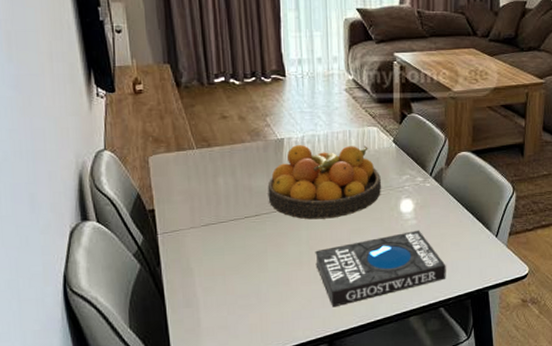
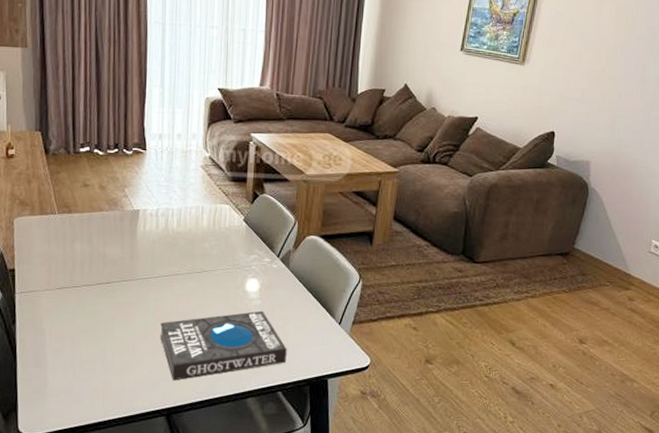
fruit bowl: present [267,145,382,220] -> none [120,217,230,292]

